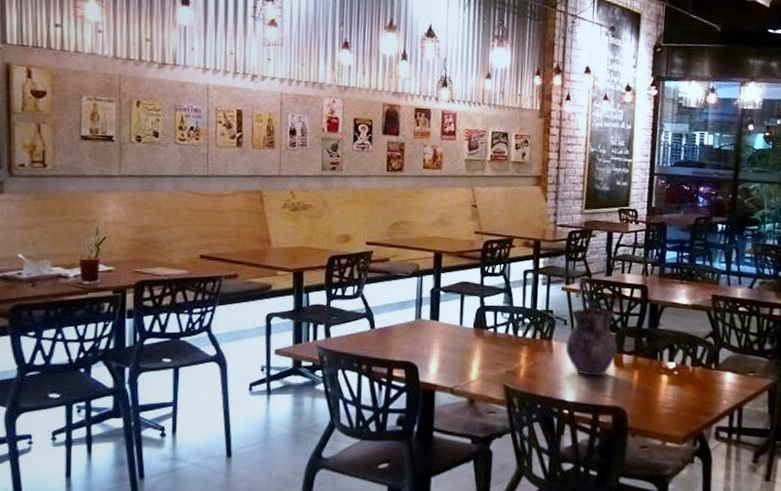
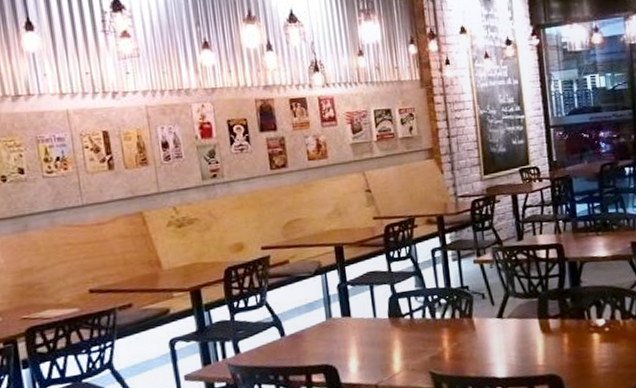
vase: present [565,307,619,377] -> none [487,275,543,348]

